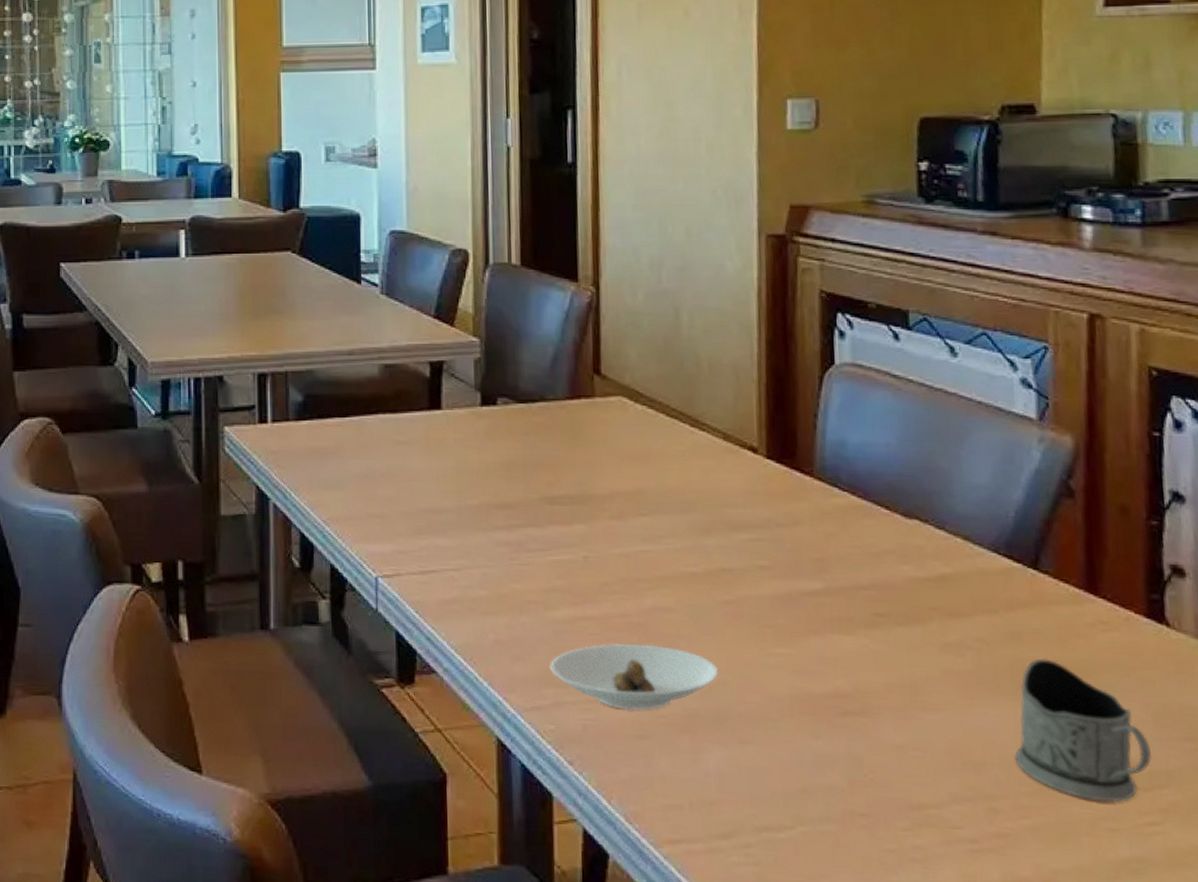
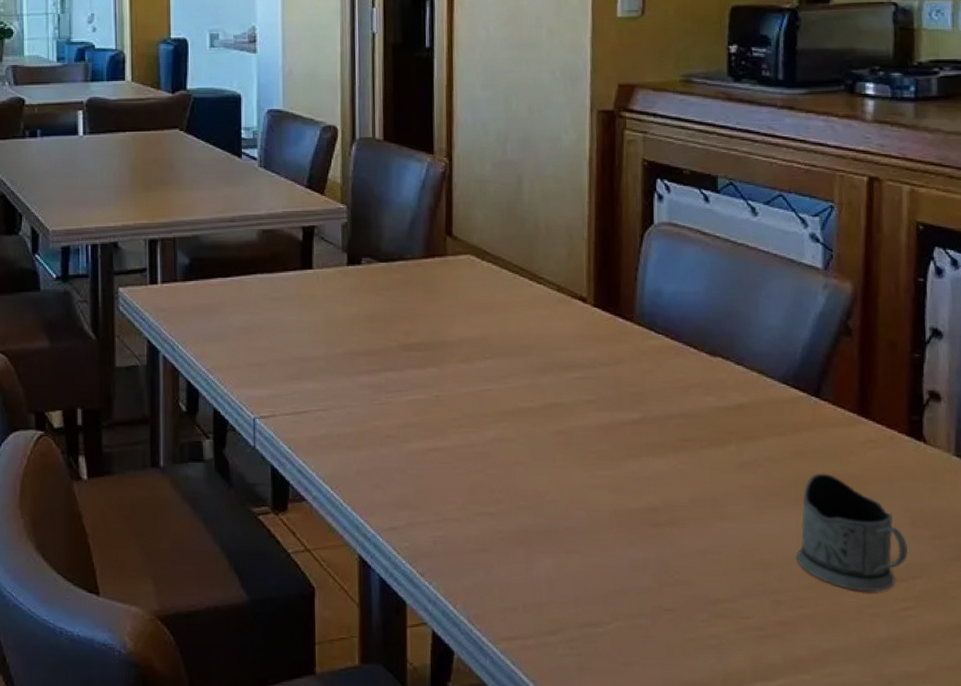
saucer: present [550,643,719,711] -> none [405,470,550,529]

